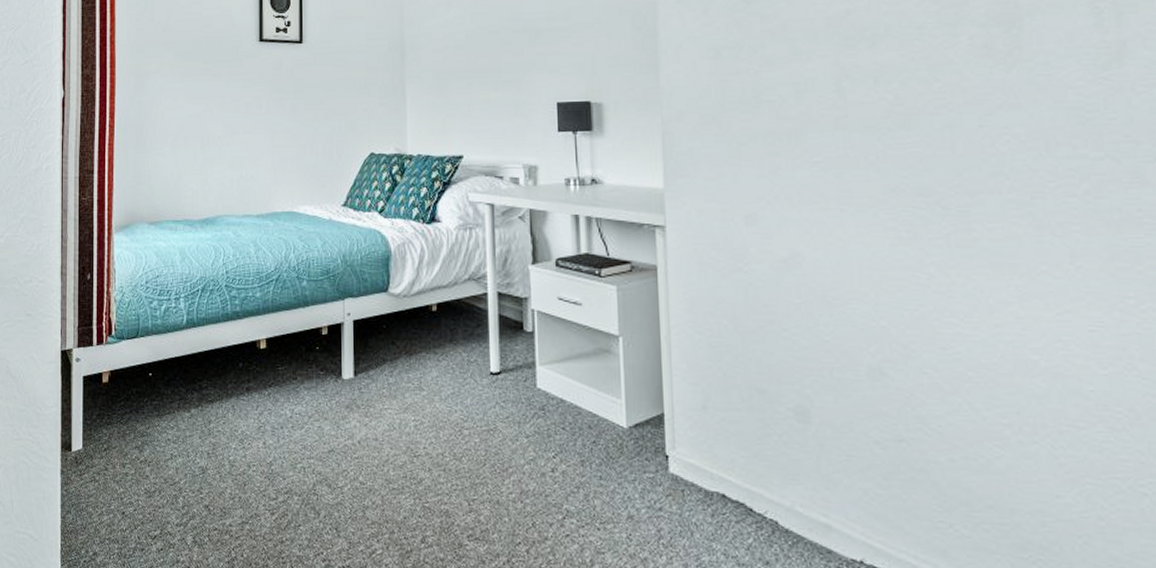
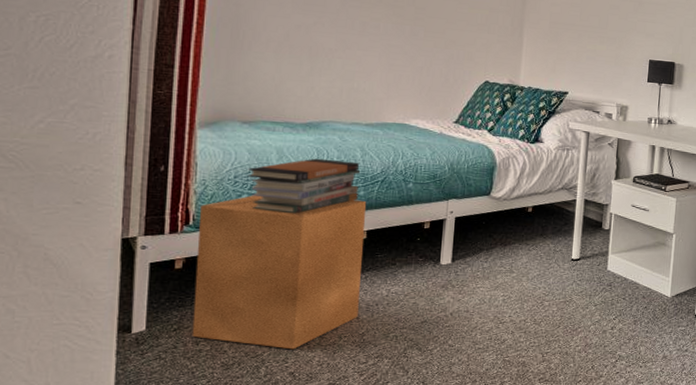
cardboard box: none [119,301,264,478] -> present [192,195,367,350]
book stack: none [156,257,256,321] -> present [247,158,361,214]

